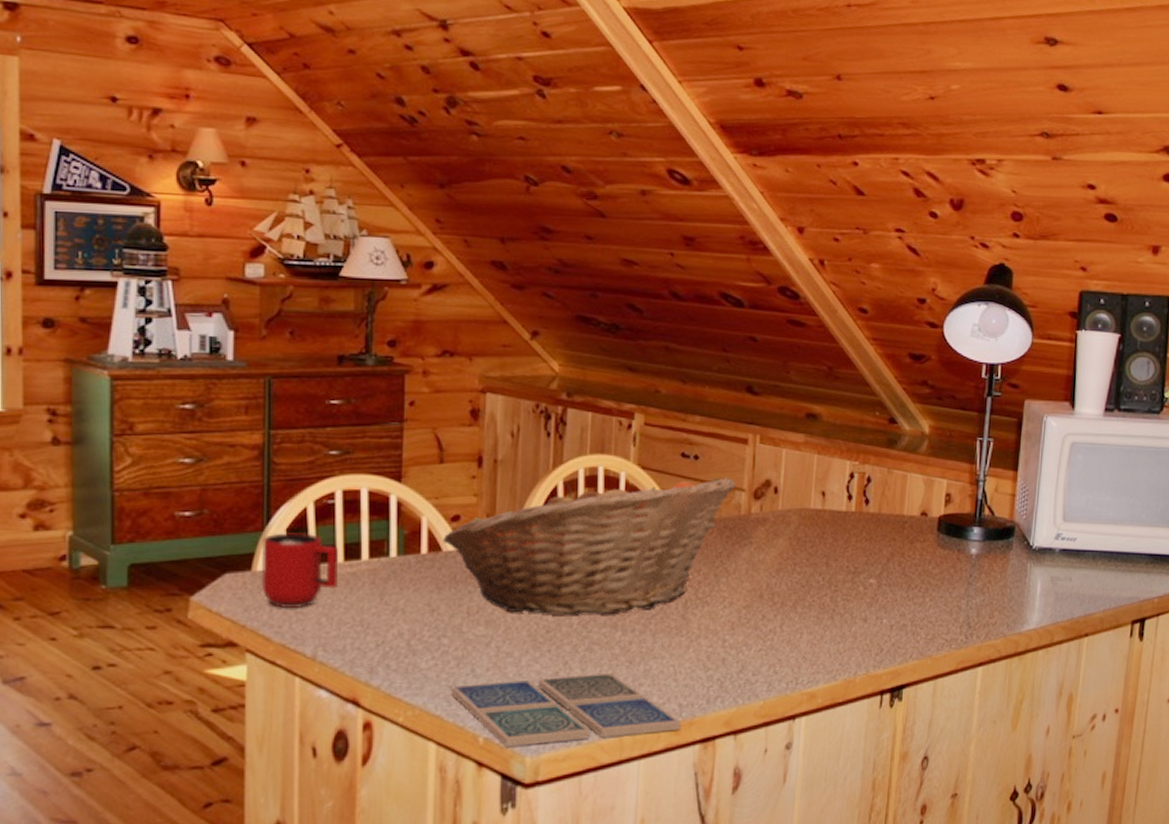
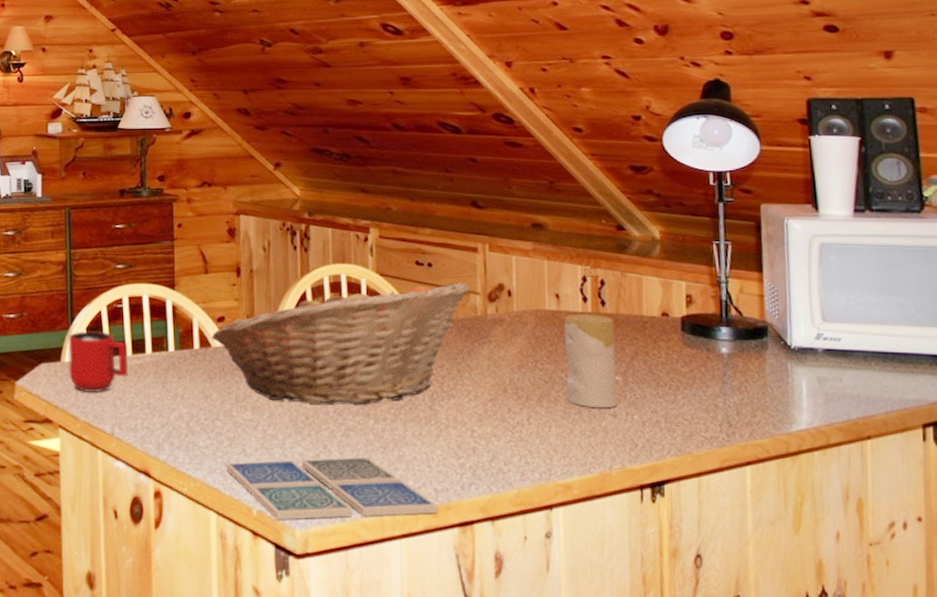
candle: none [821,513,876,613] -> present [564,314,618,409]

